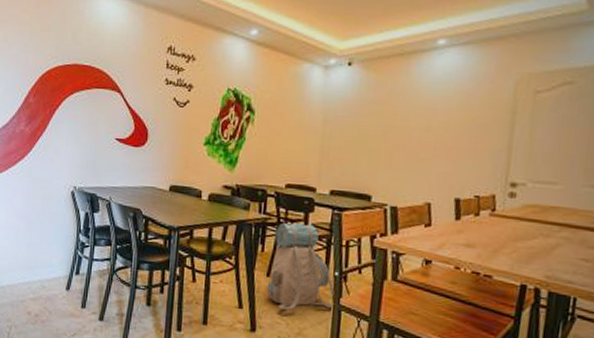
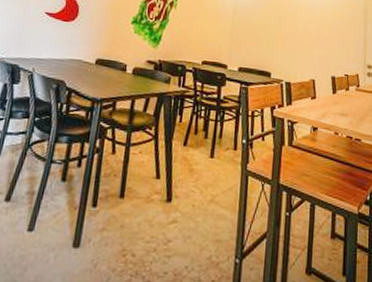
backpack: present [266,223,335,310] -> none [183,95,243,178]

